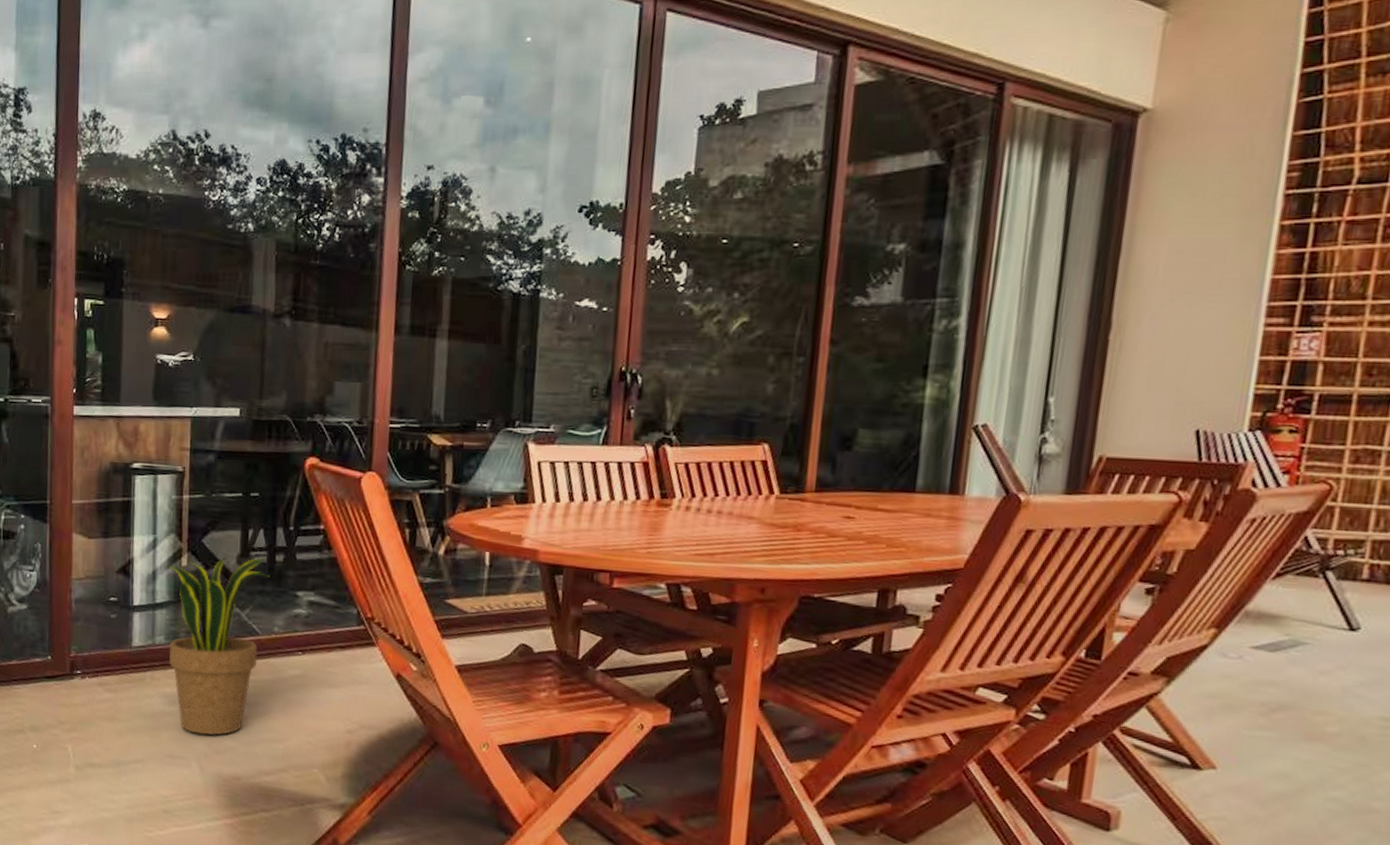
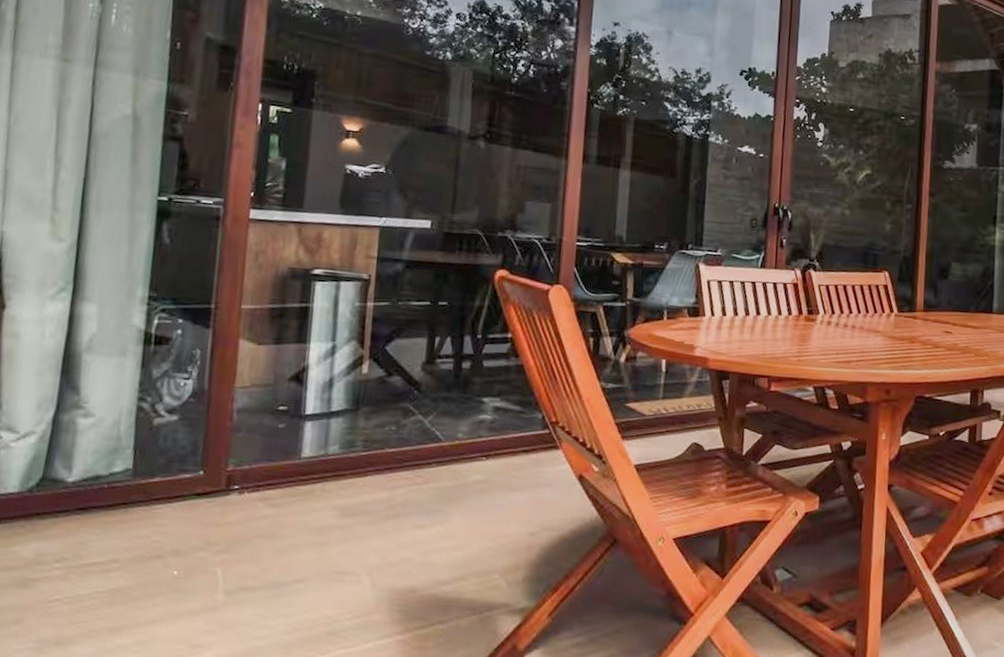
potted plant: present [167,555,270,735] -> none [343,362,456,547]

